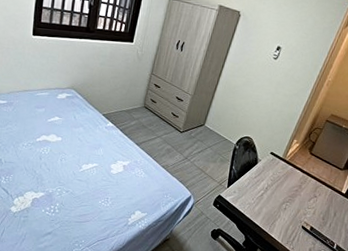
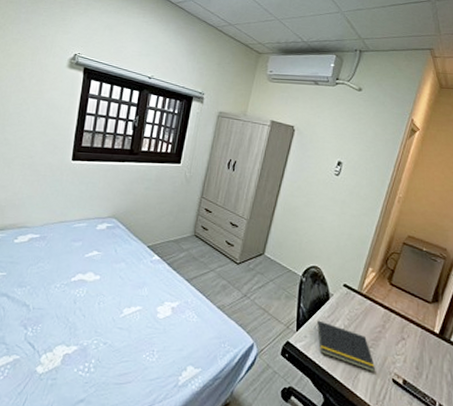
notepad: none [243,180,289,221] -> present [315,320,375,373]

